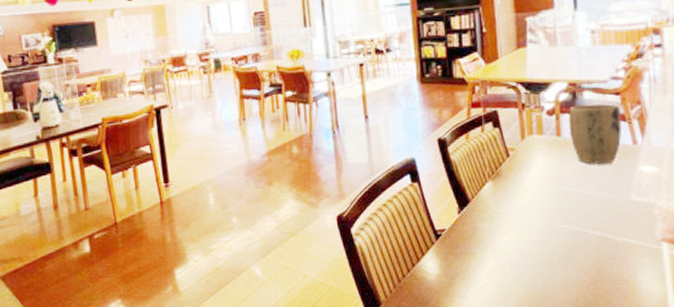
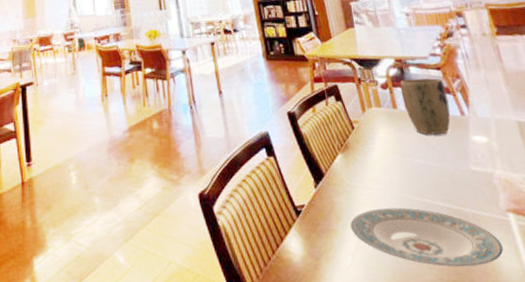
plate: none [491,234,649,290] -> present [350,207,504,267]

